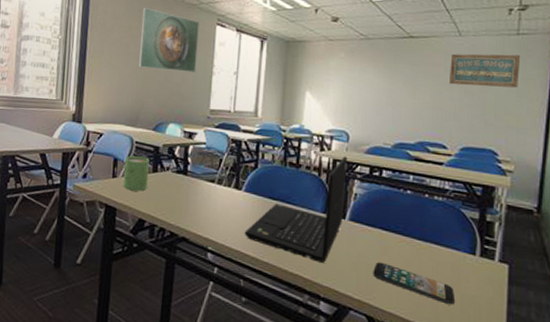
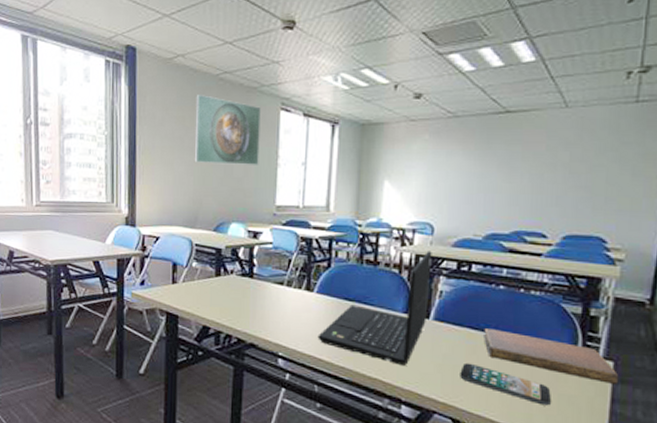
mug: present [123,156,149,191] -> none [184,259,211,297]
notebook: none [394,230,514,287] -> present [484,328,619,386]
wall art: present [450,53,521,88] -> none [552,126,639,165]

